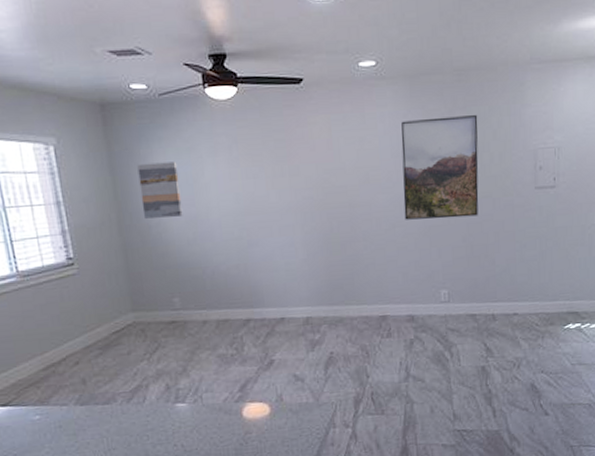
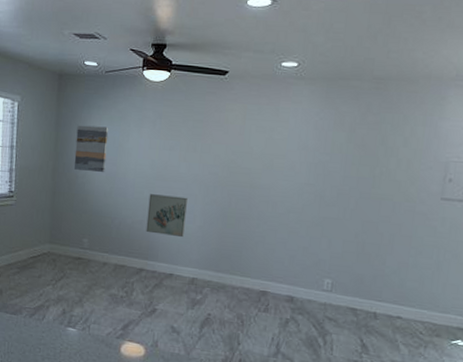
wall art: none [240,229,288,277] -> present [146,194,189,238]
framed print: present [401,115,479,220] -> none [300,118,391,216]

